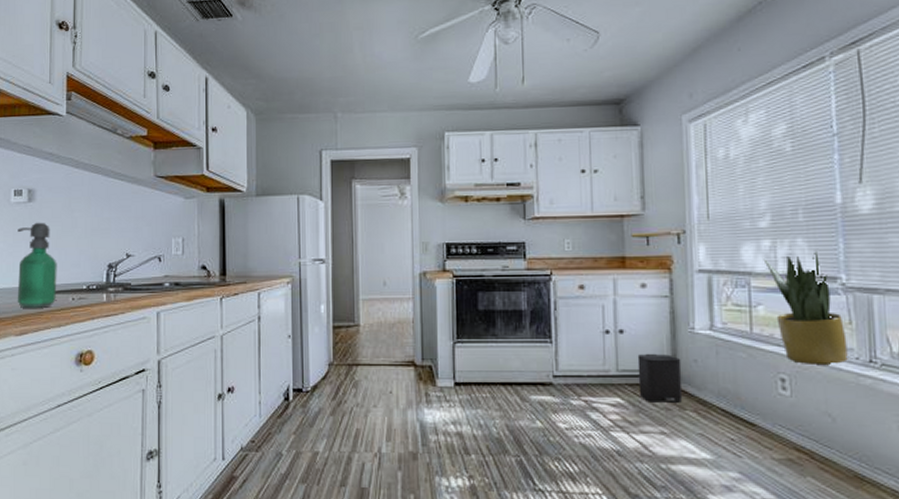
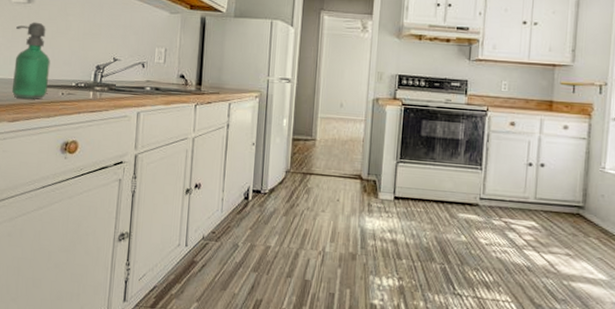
pedal bin: present [637,353,683,403] -> none [551,185,591,231]

